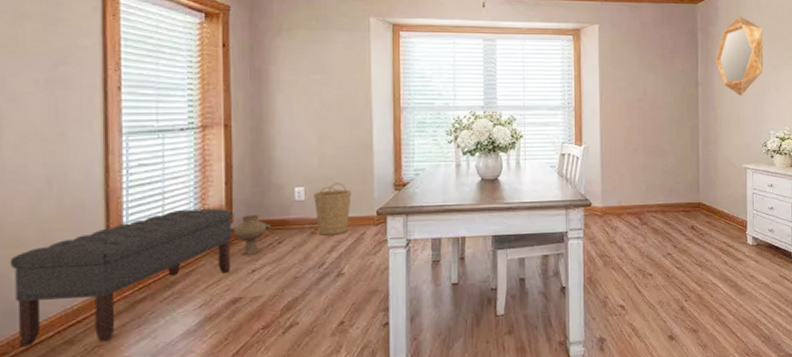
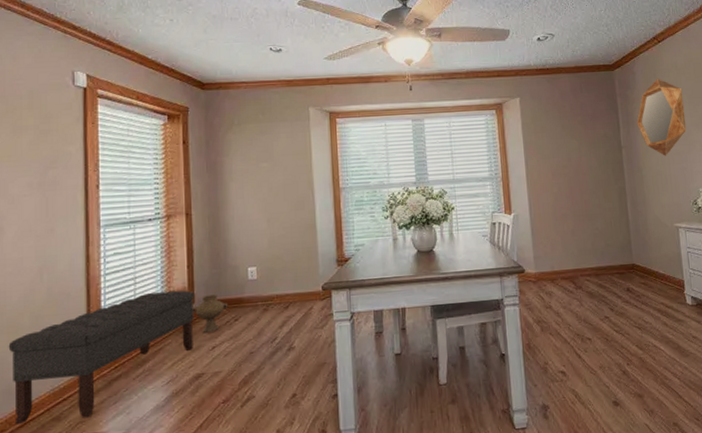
basket: present [313,183,352,236] -> none [265,261,299,312]

